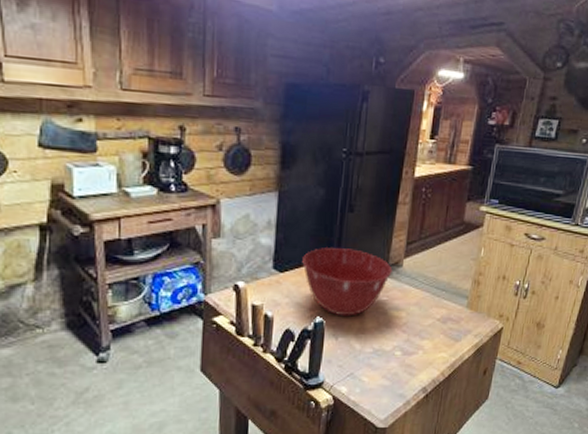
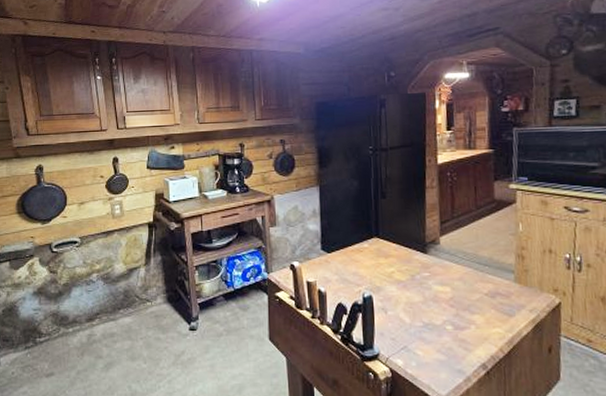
mixing bowl: present [302,248,393,317] -> none [346,230,431,292]

